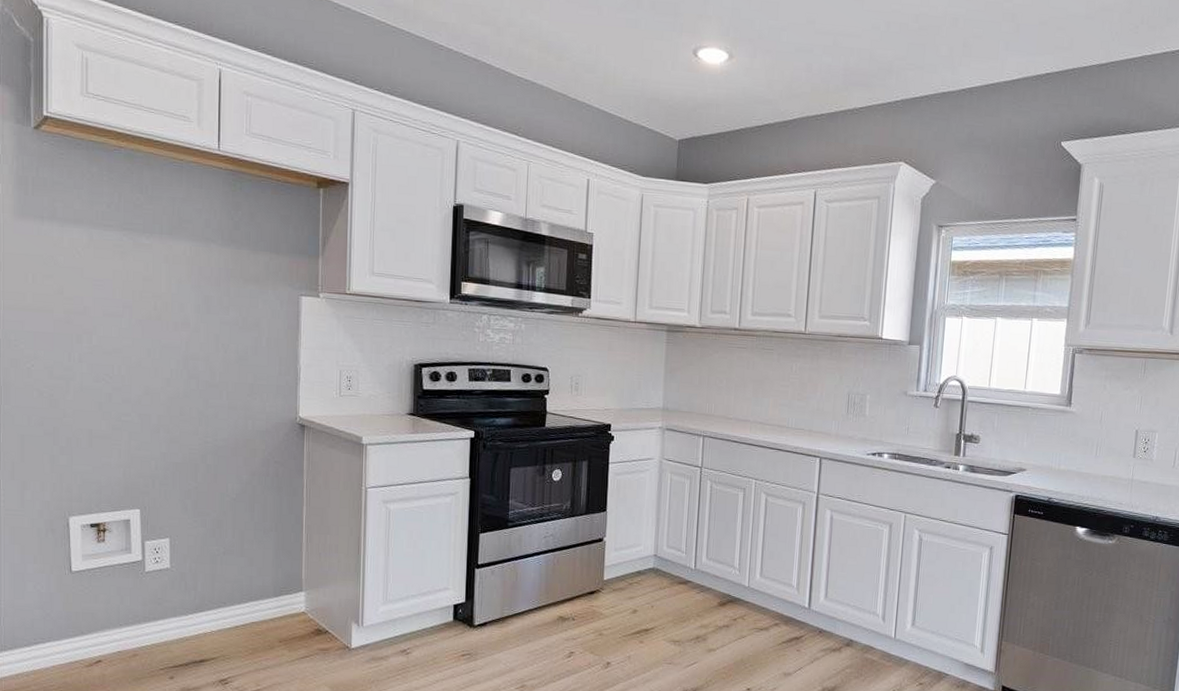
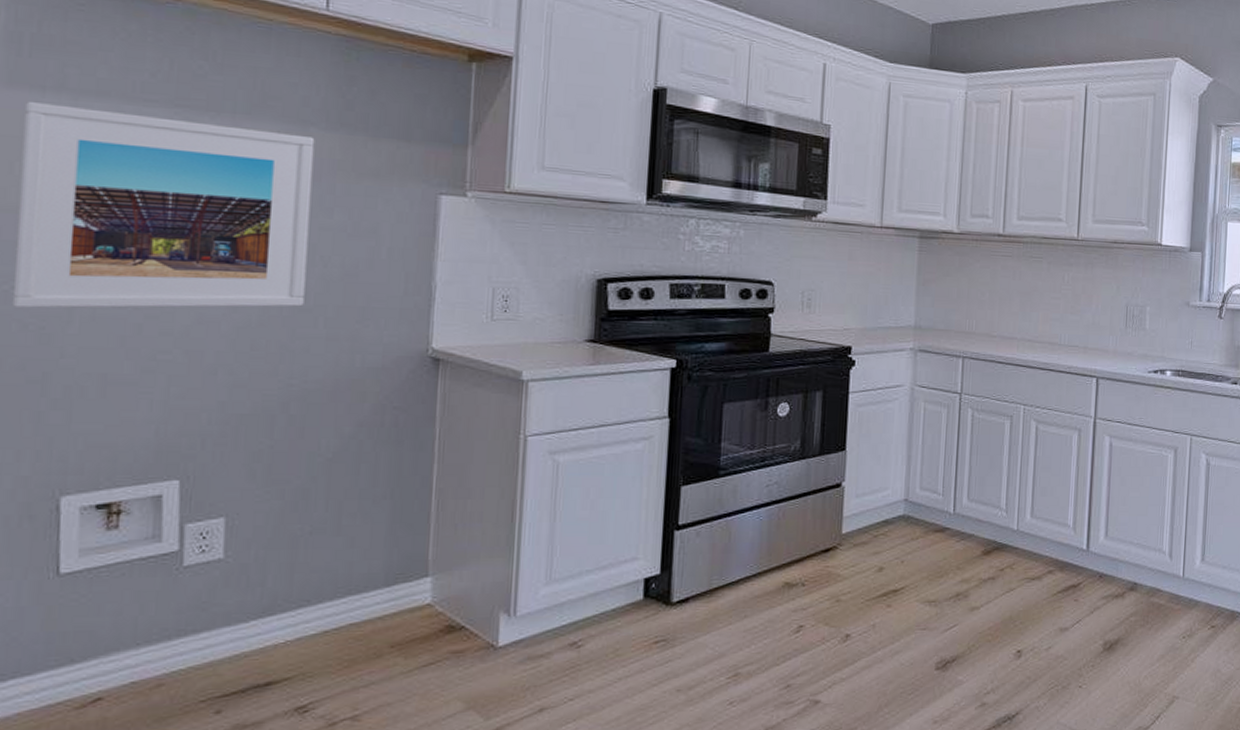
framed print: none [33,229,215,383] -> present [11,102,315,309]

